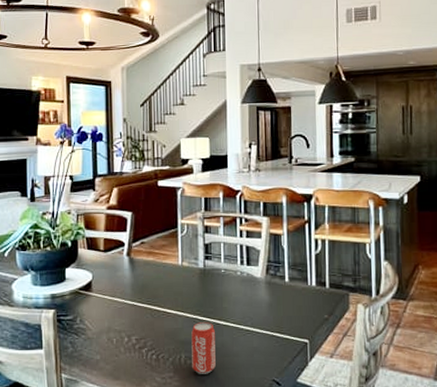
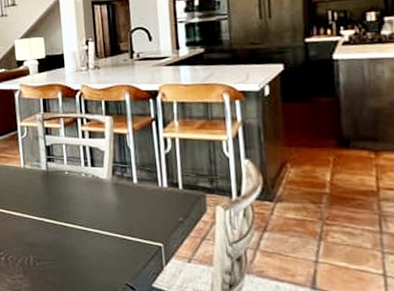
beverage can: present [191,322,216,374] -> none [38,225,65,277]

